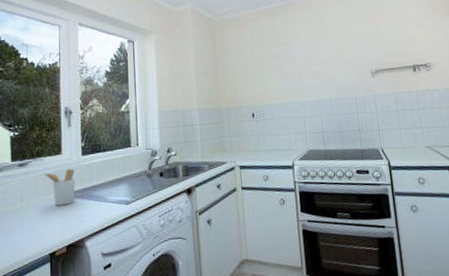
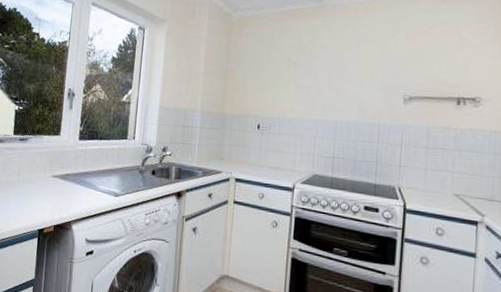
utensil holder: present [44,168,76,206] -> none [42,150,71,187]

